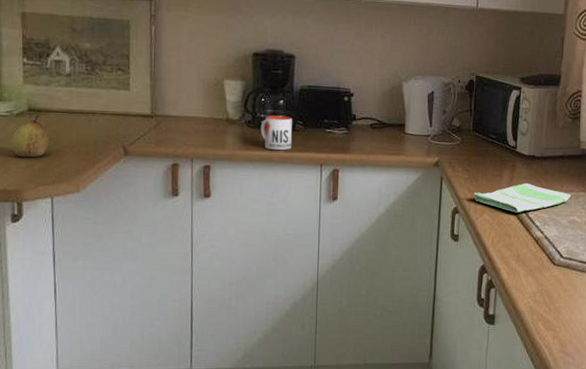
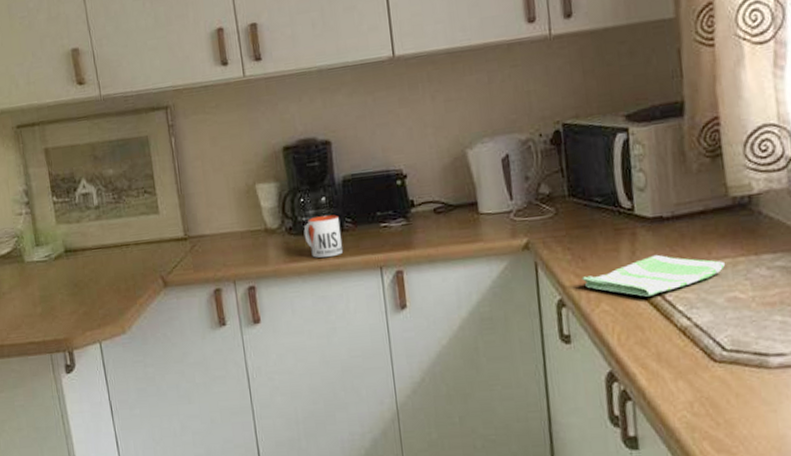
fruit: present [10,114,50,158] -> none [53,255,90,303]

